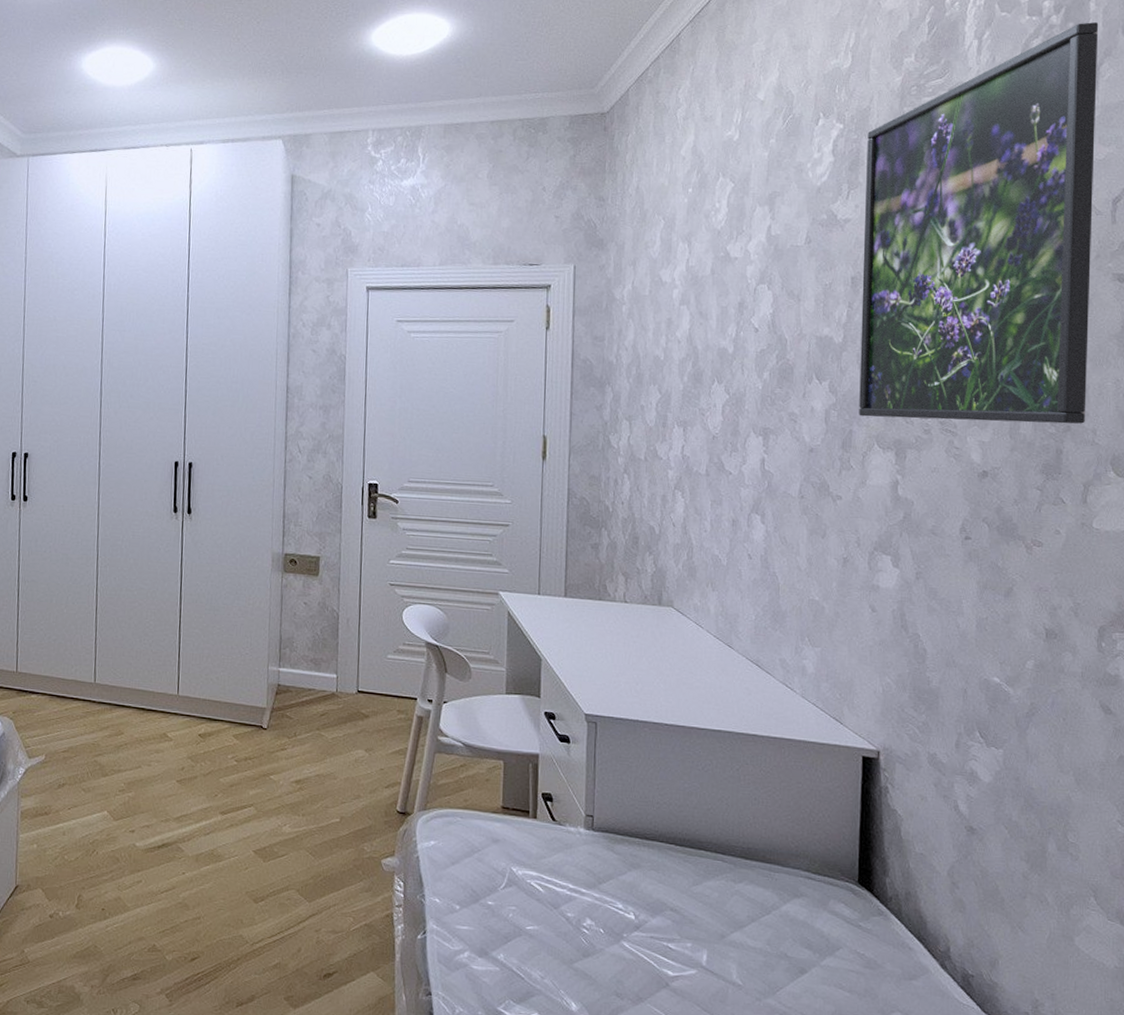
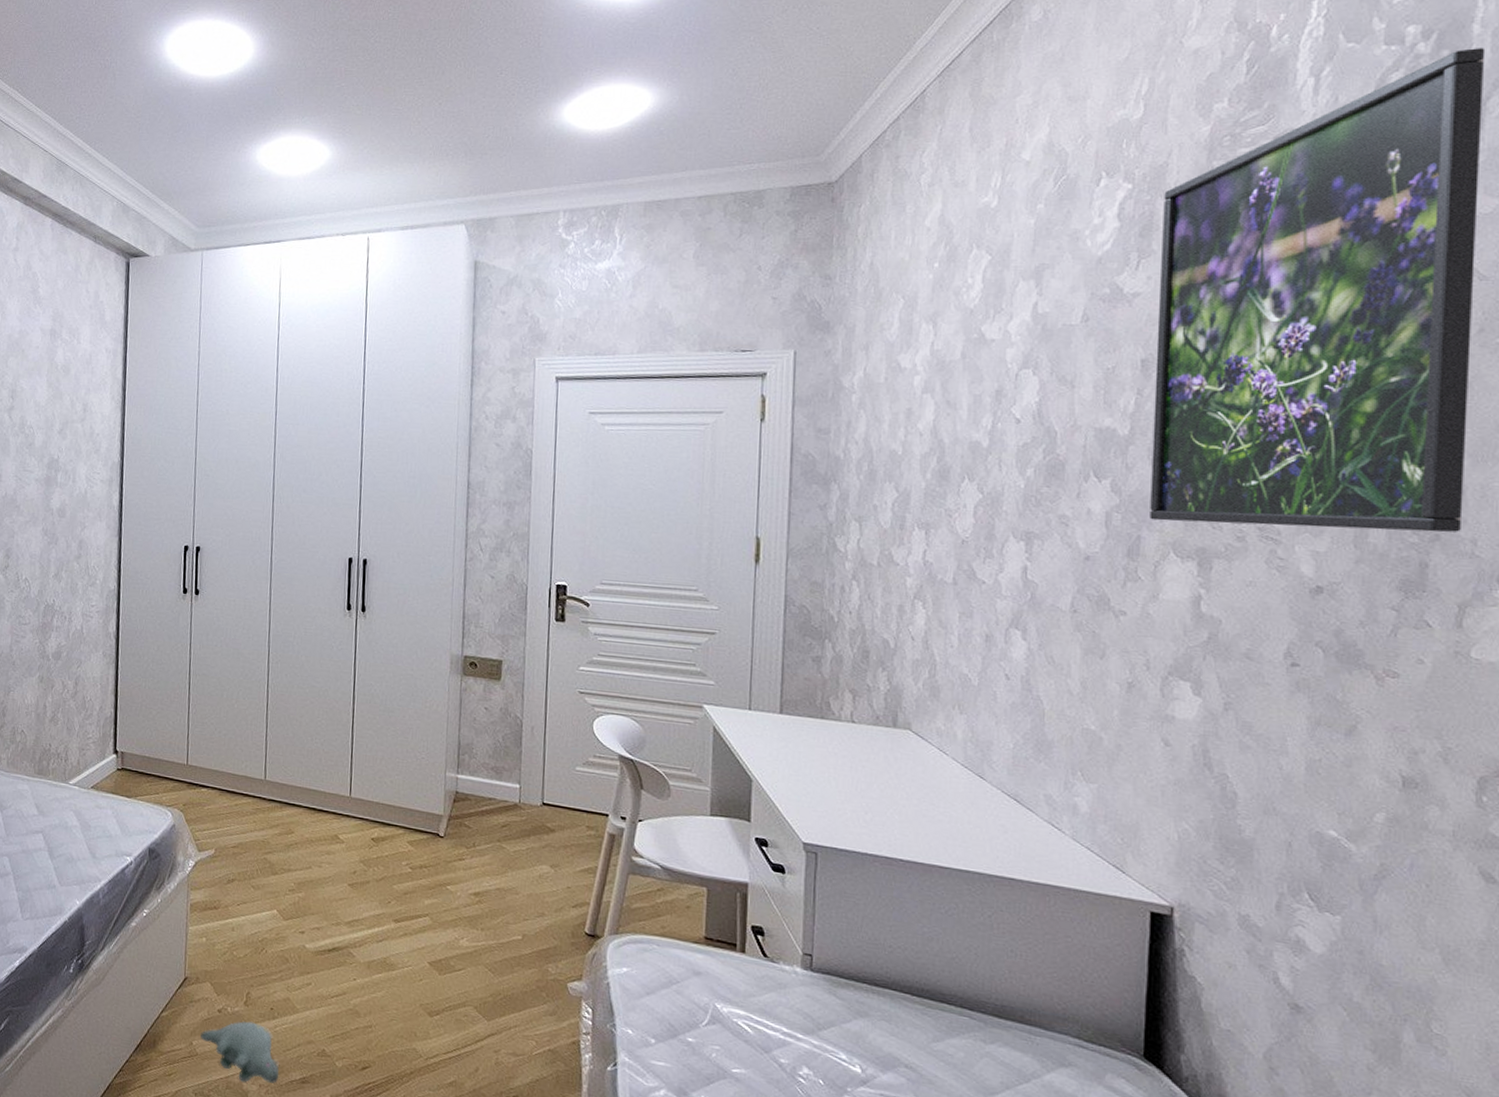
plush toy: none [32,924,112,985] -> present [200,1021,280,1084]

